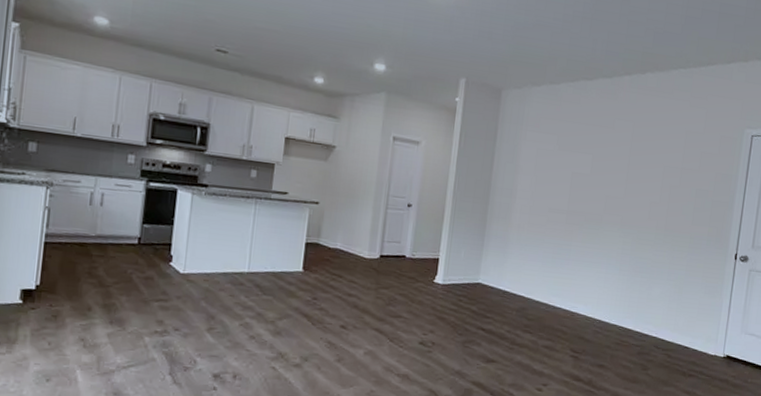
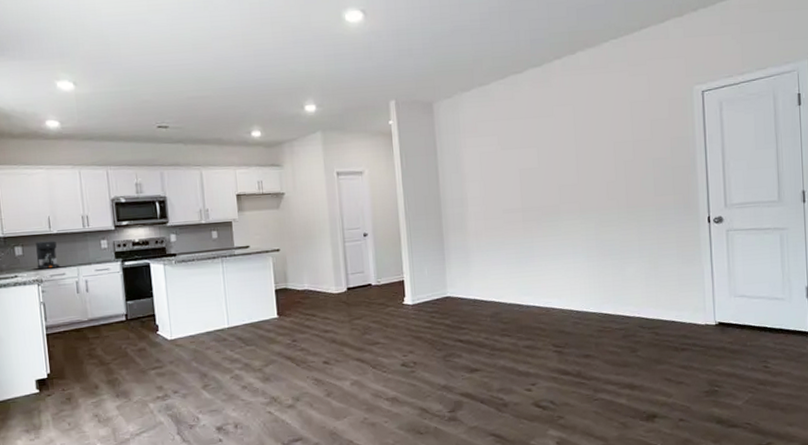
coffee maker: none [50,141,78,174] -> present [36,241,60,269]

